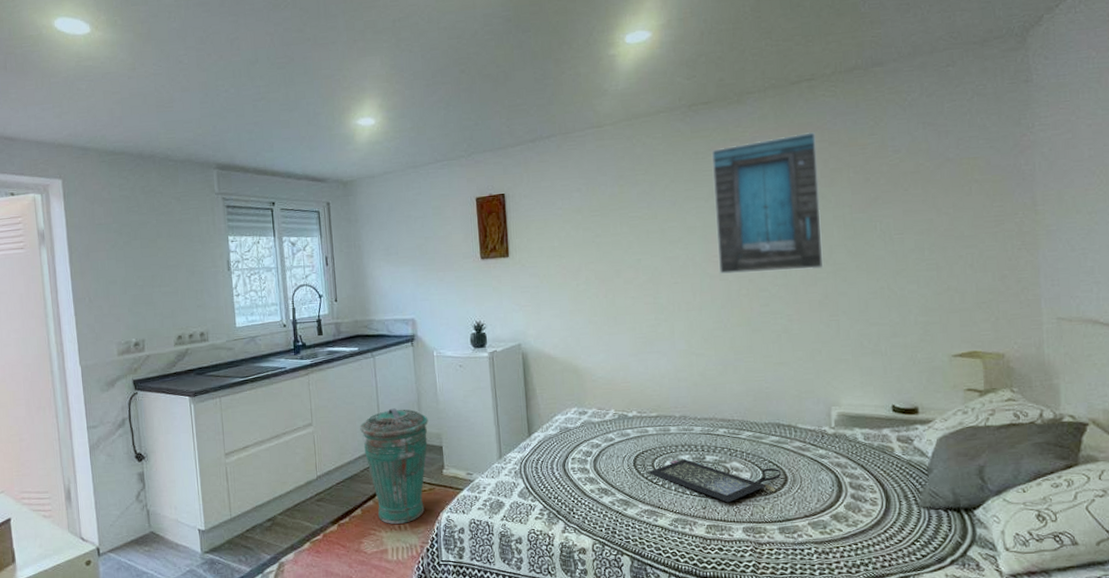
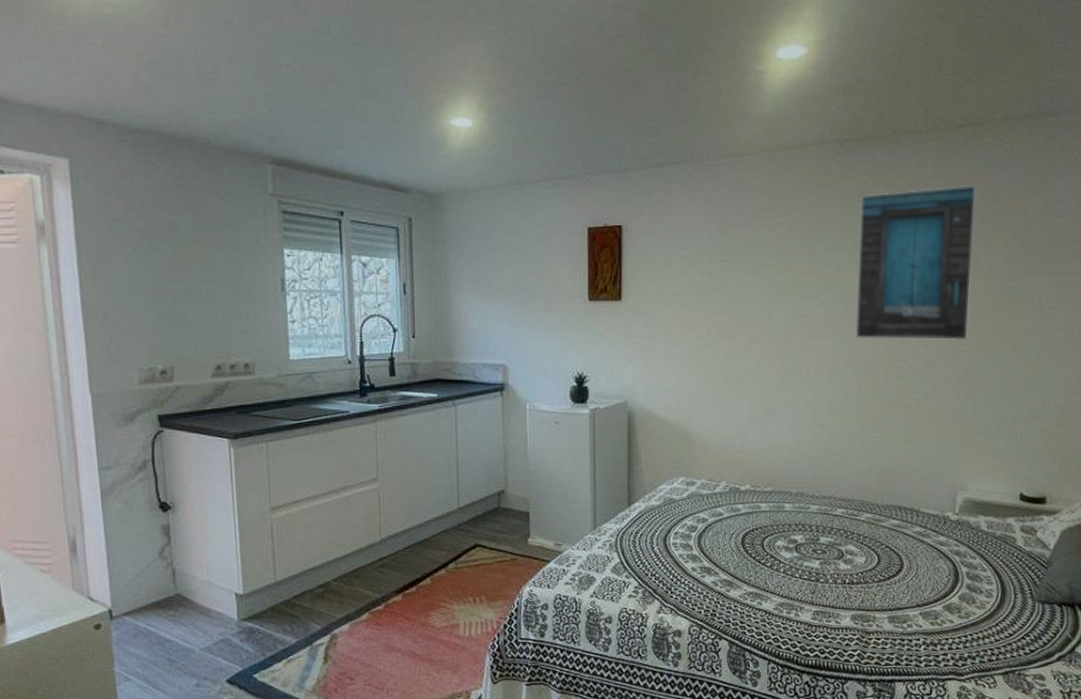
trash can: present [360,408,428,525] -> none [434,466,515,597]
clutch bag: present [648,459,782,503] -> none [756,540,898,588]

